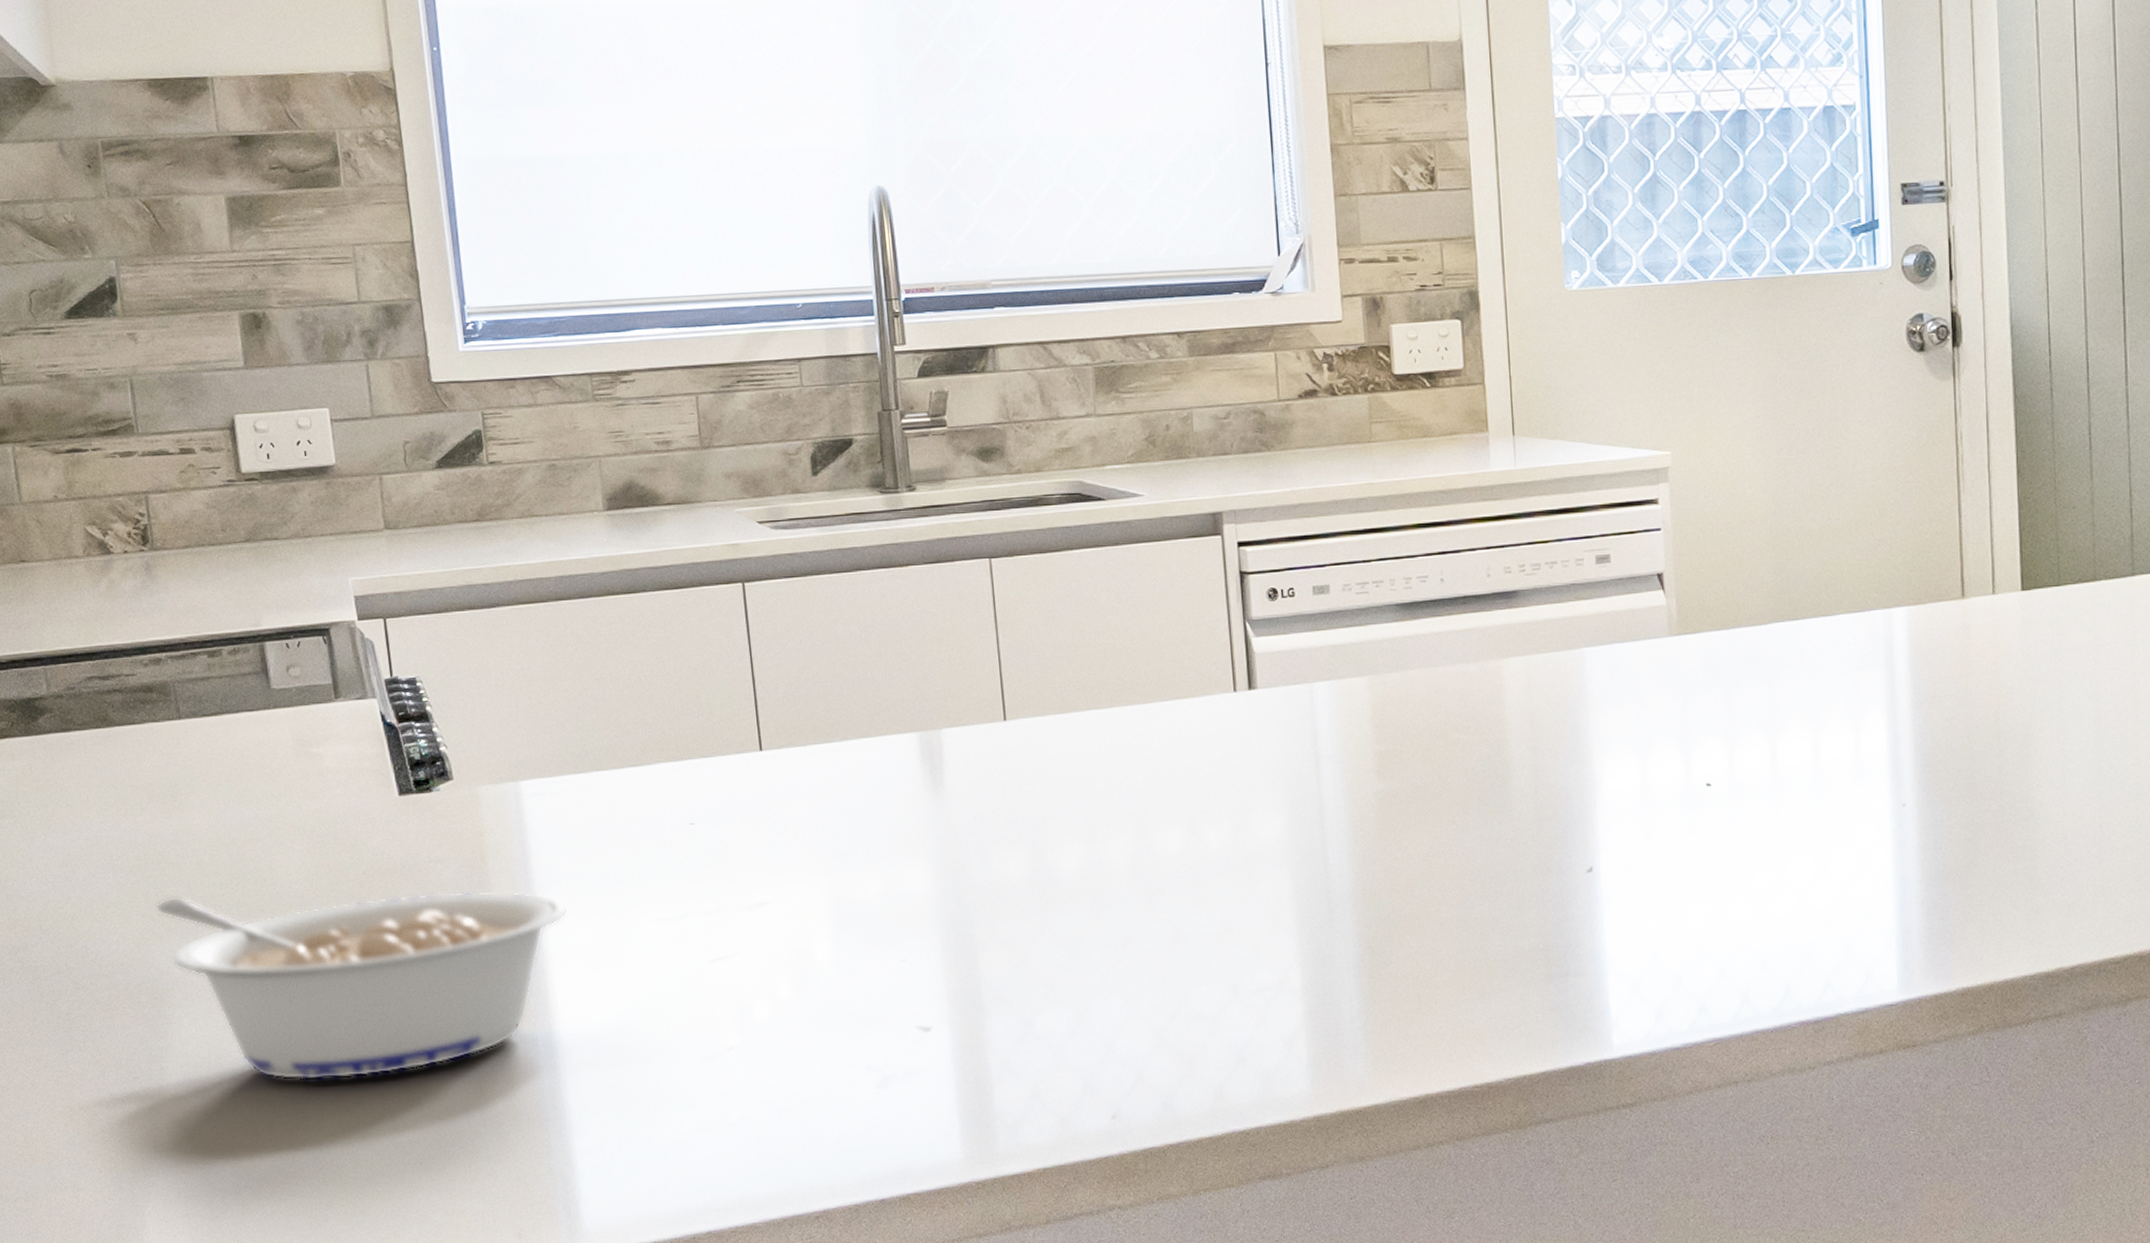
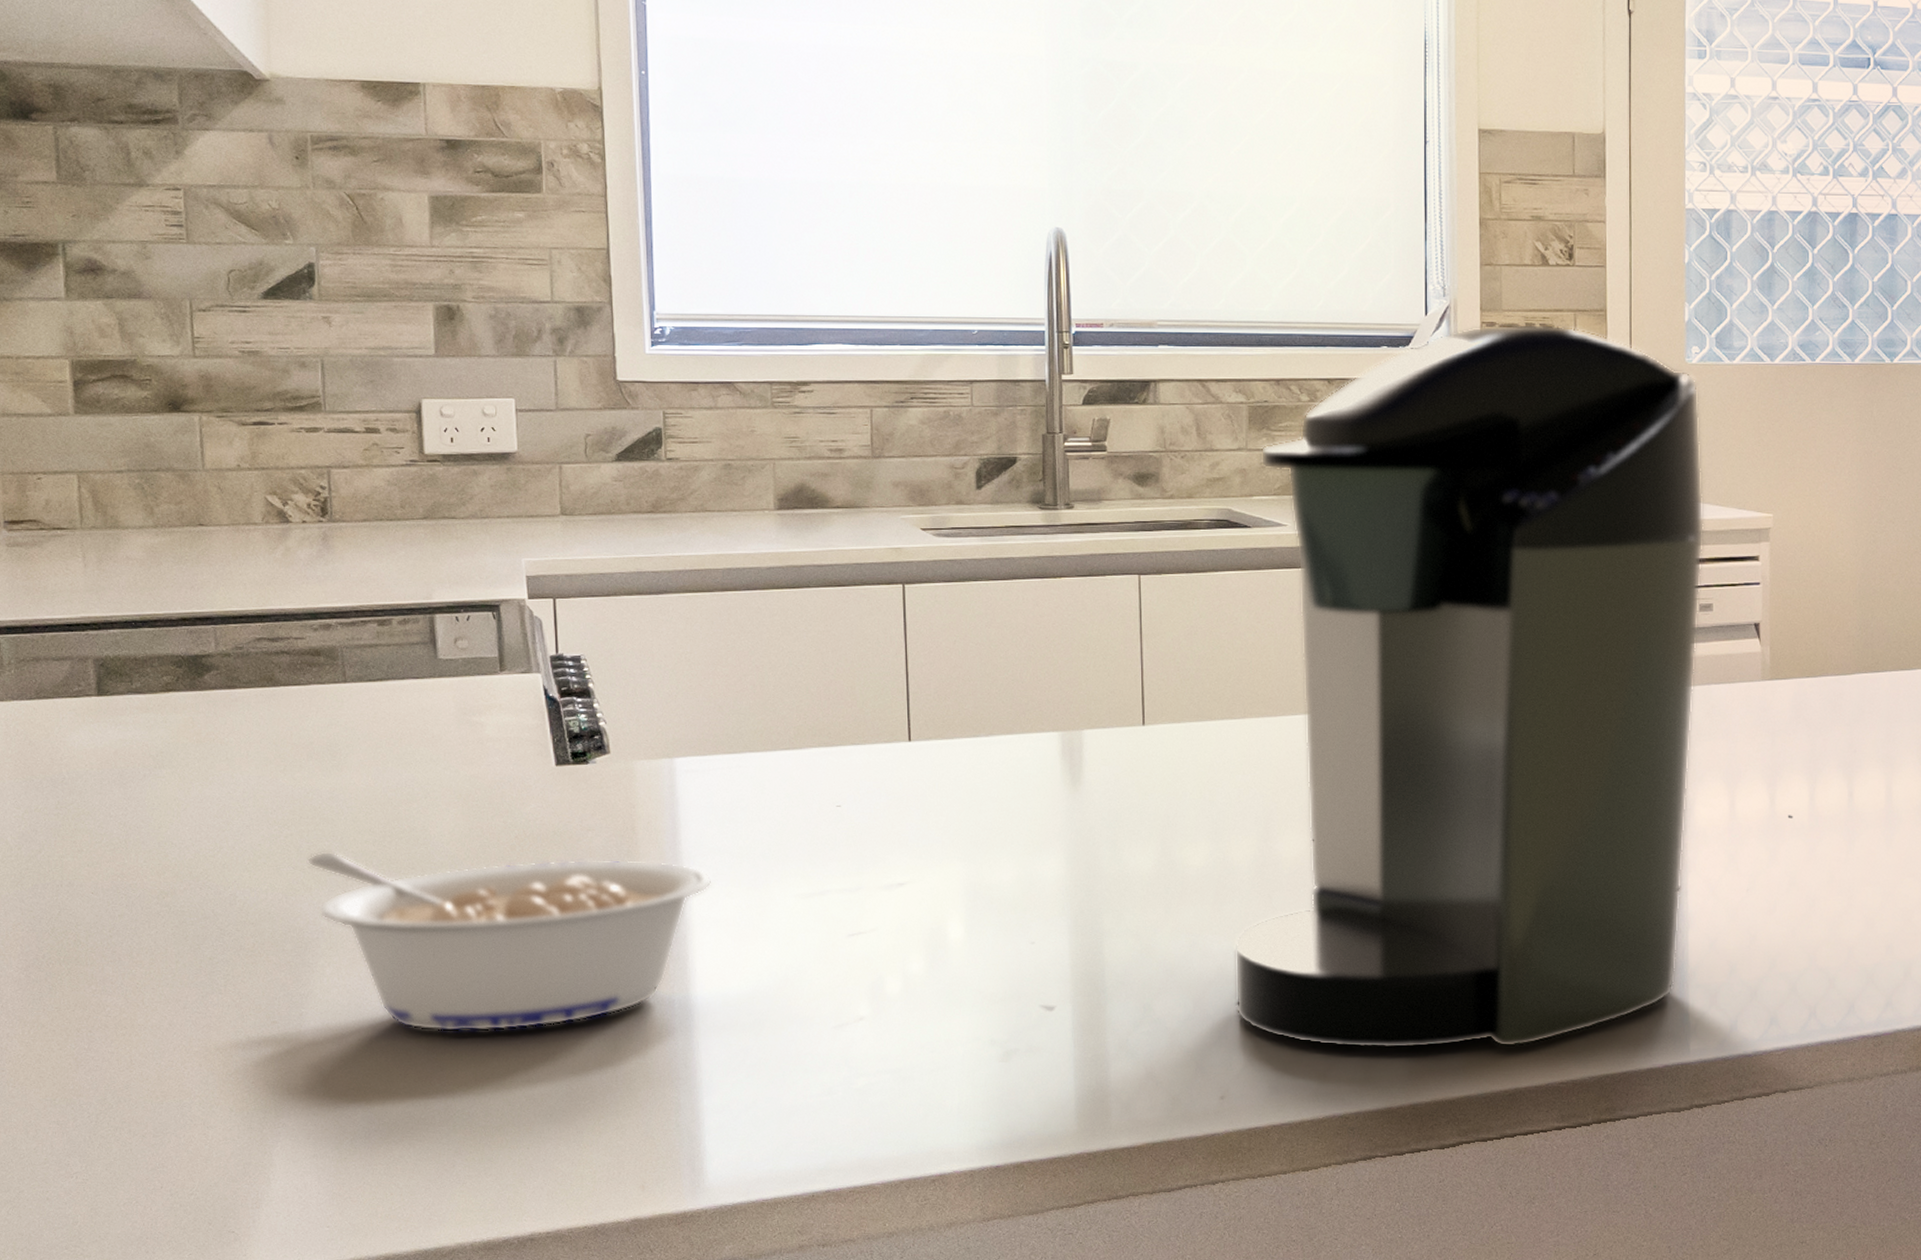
coffee maker: none [1110,256,1597,1058] -> present [1235,323,1705,1049]

